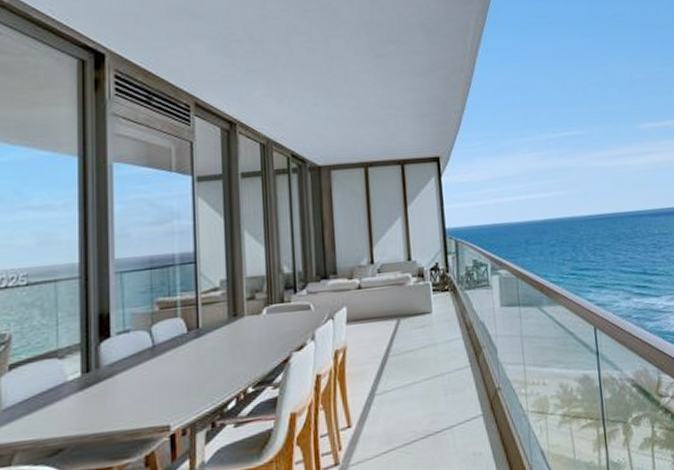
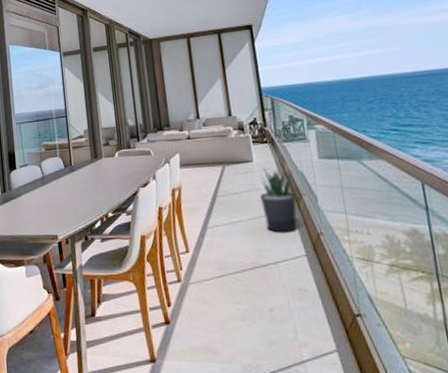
planter: none [438,318,476,393] -> present [260,166,298,233]

